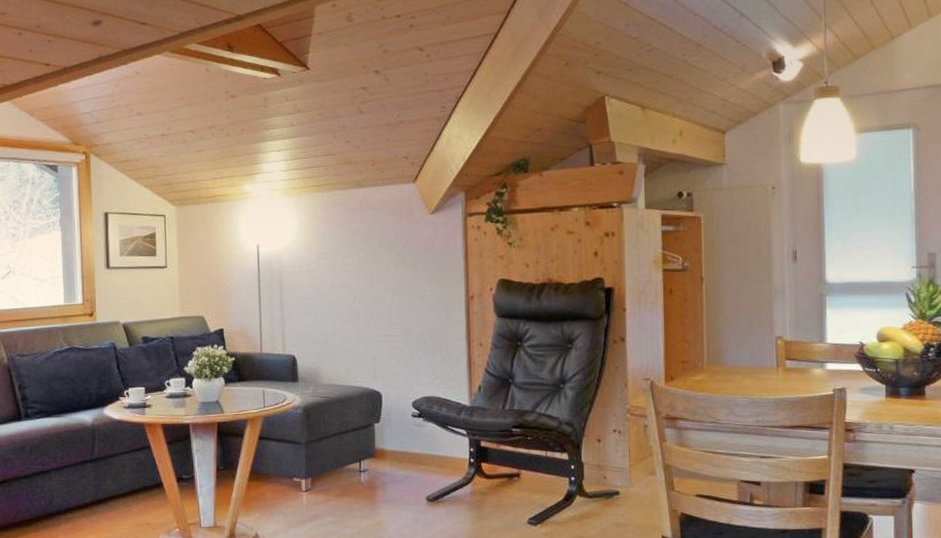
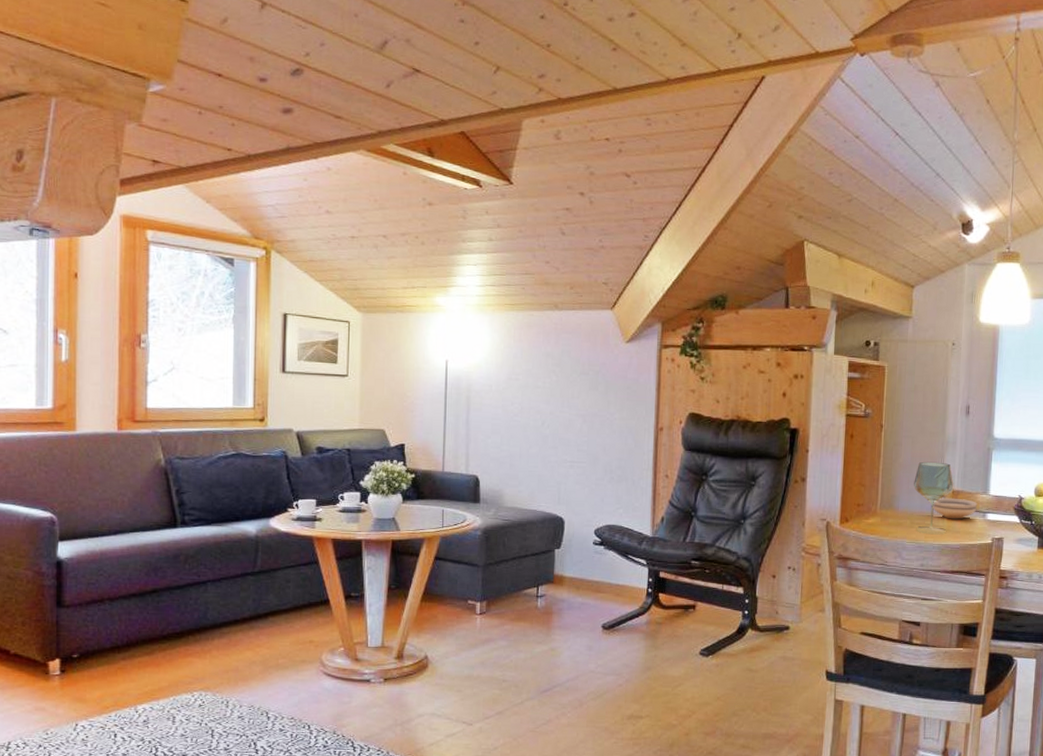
wine glass: none [741,312,786,389] -> present [914,461,954,535]
bowl: none [764,348,814,371] -> present [933,497,977,520]

